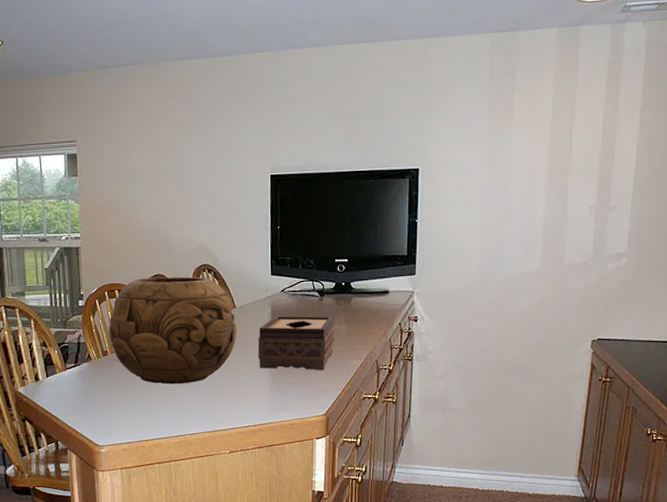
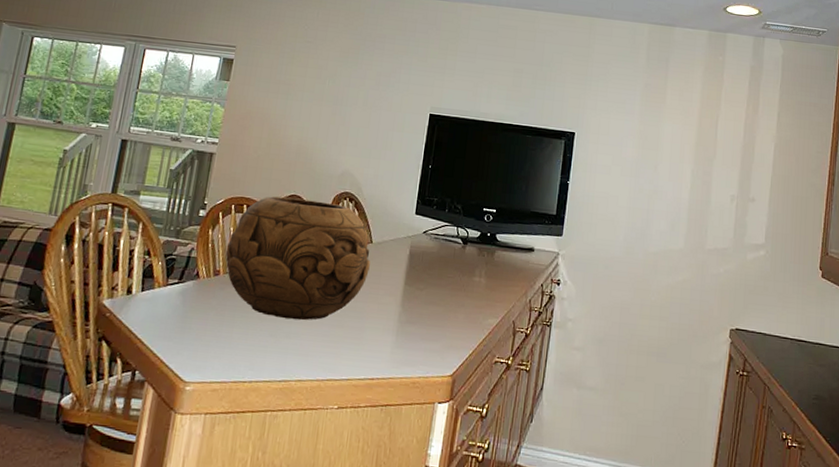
tissue box: present [257,316,335,371] -> none [387,258,475,325]

